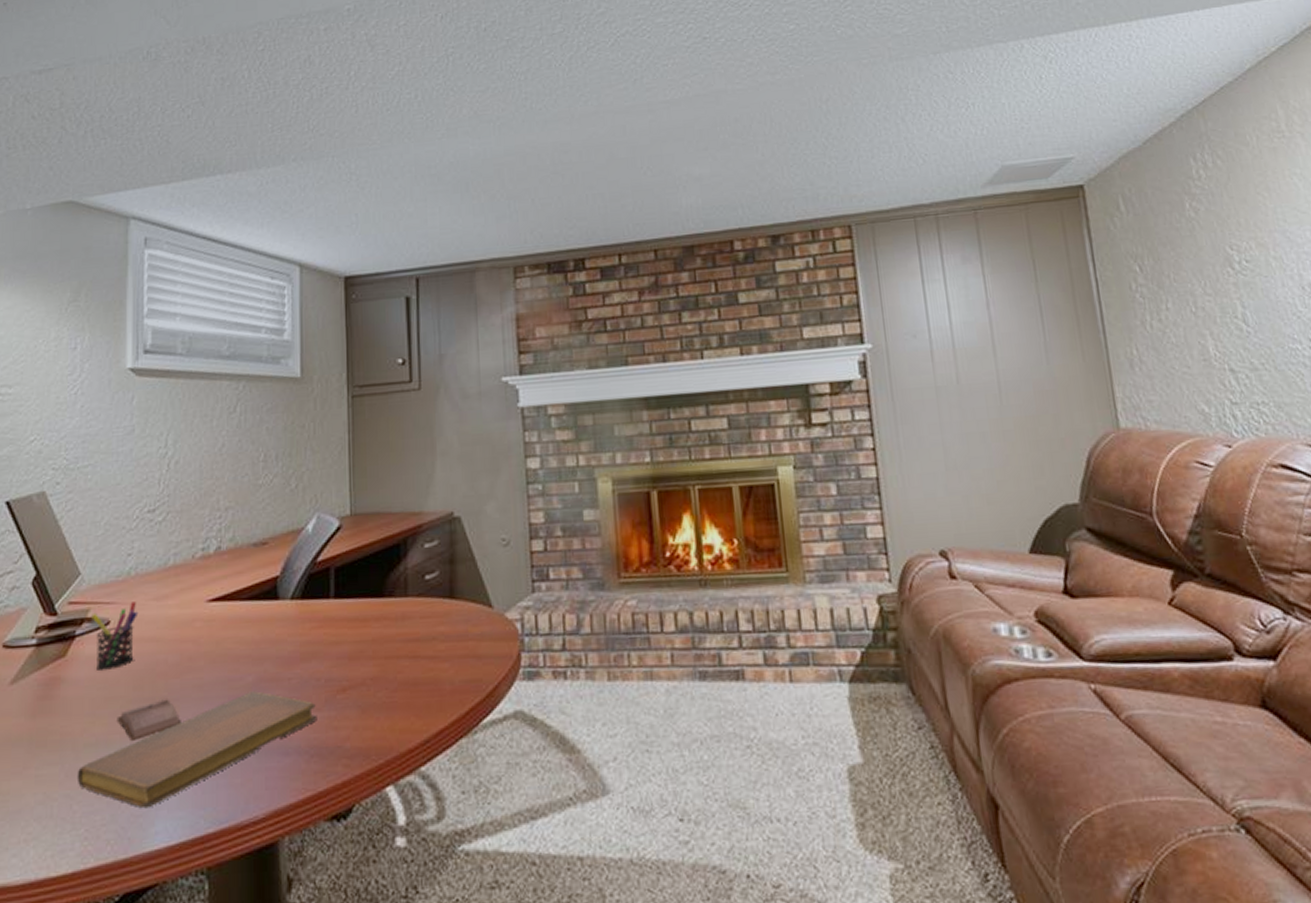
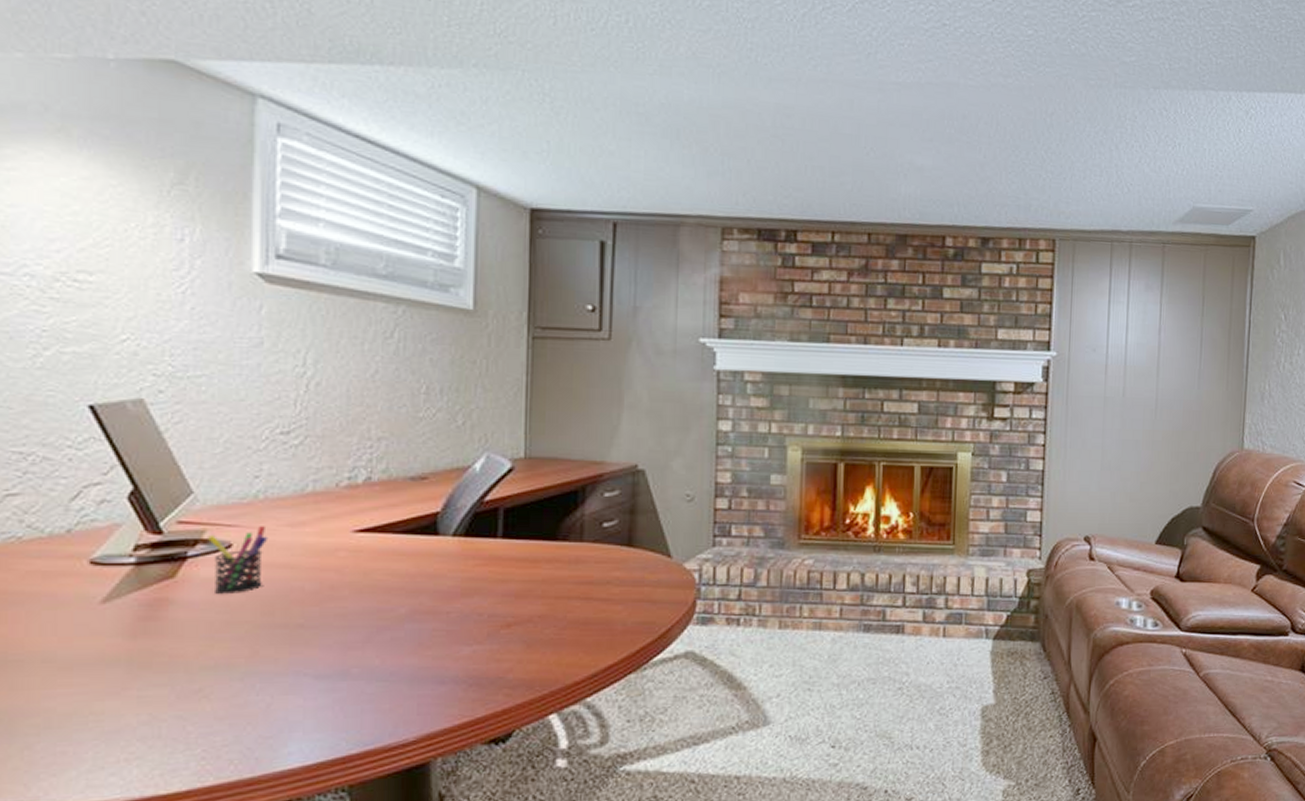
notebook: present [77,691,316,809] -> none [191,623,477,731]
book: present [117,699,181,742] -> none [241,626,320,666]

